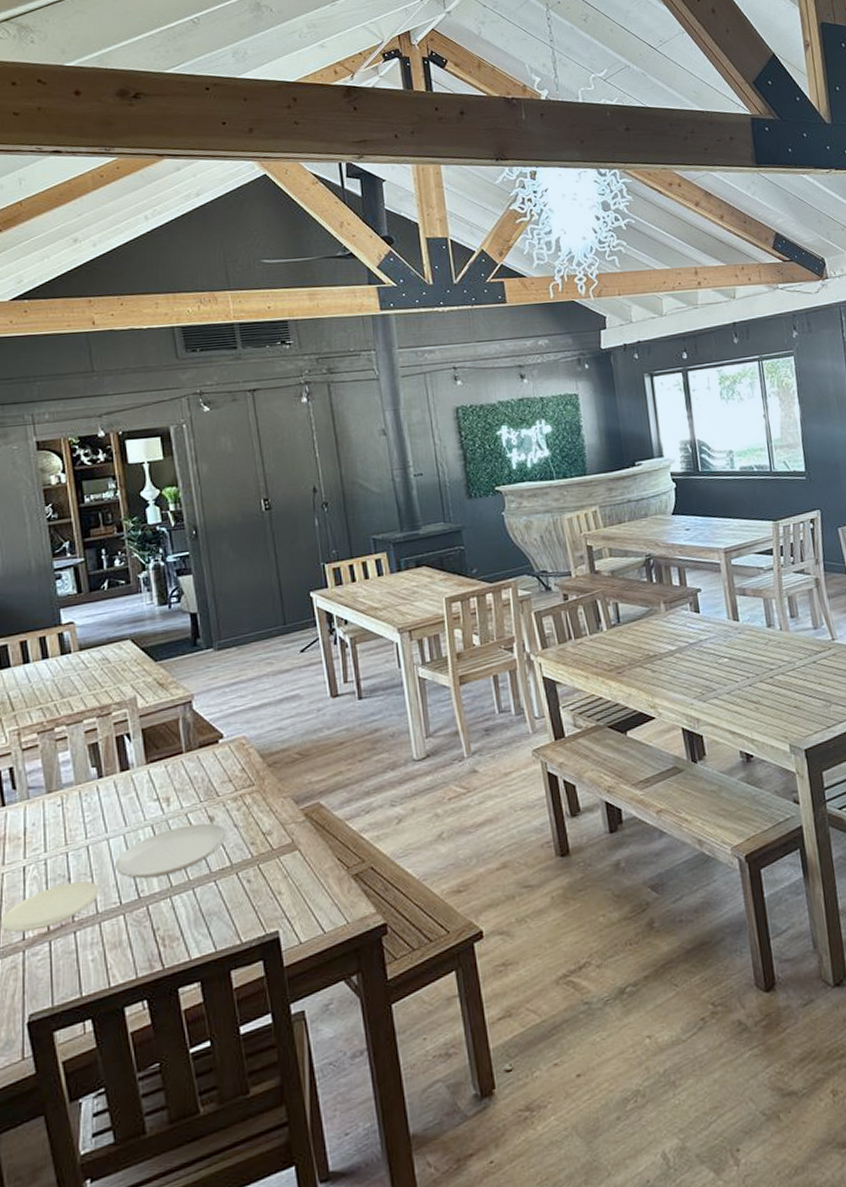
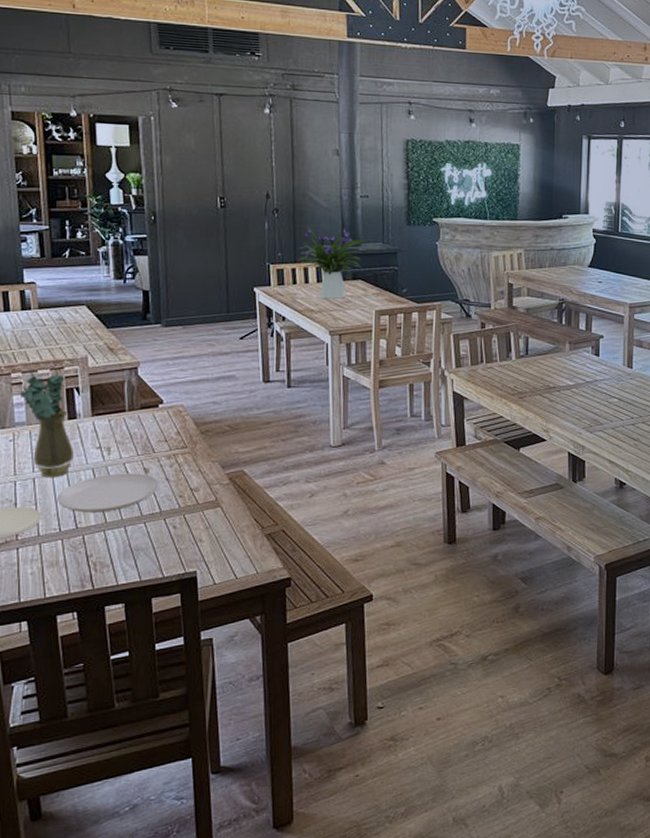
vase: none [65,718,131,844] -> present [19,371,75,478]
flower arrangement: none [353,512,426,593] -> present [298,225,366,299]

